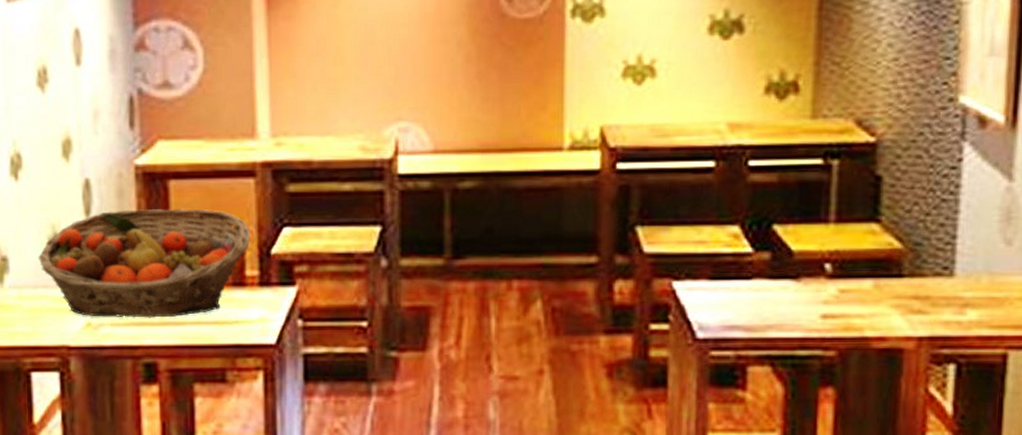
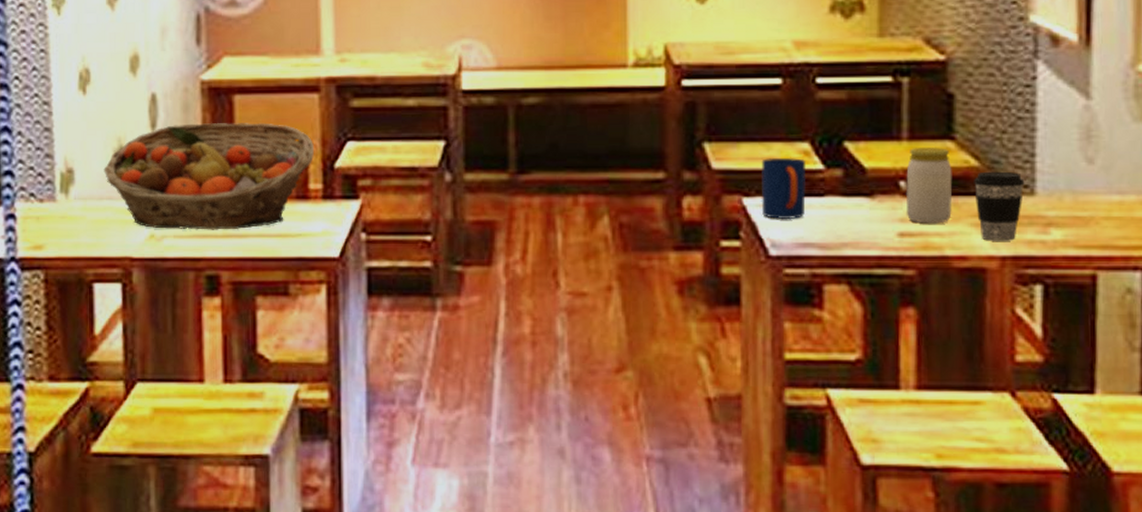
mug: none [690,241,735,303] -> present [761,158,807,220]
jar: none [831,230,876,306] -> present [906,148,953,224]
coffee cup: none [896,253,945,322] -> present [974,171,1025,241]

